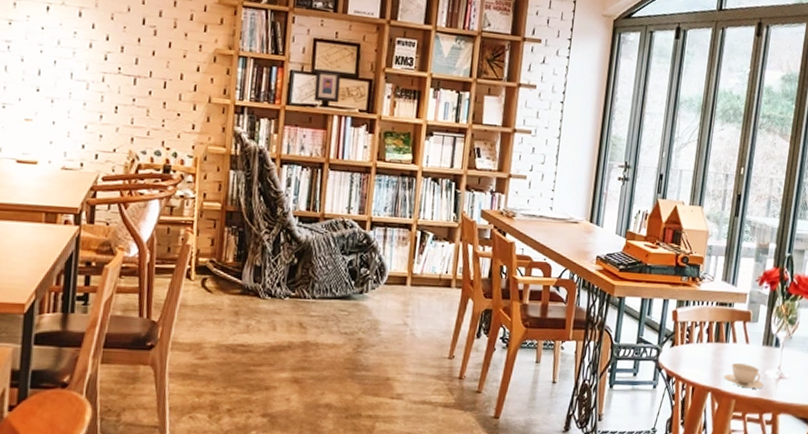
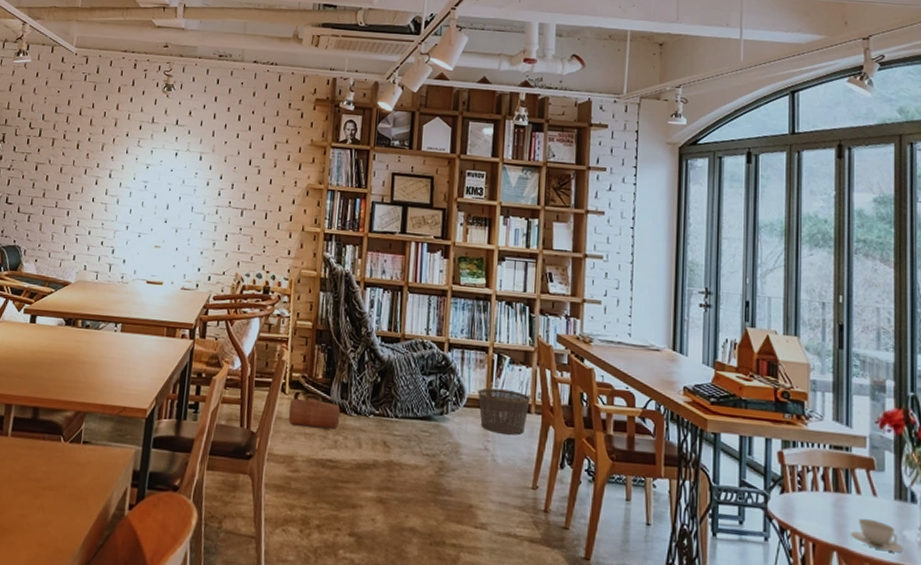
handbag: none [194,279,253,314] -> present [288,394,341,430]
picture frame: present [314,70,341,103] -> none [393,200,417,231]
basket: none [398,265,453,309] -> present [477,388,532,435]

